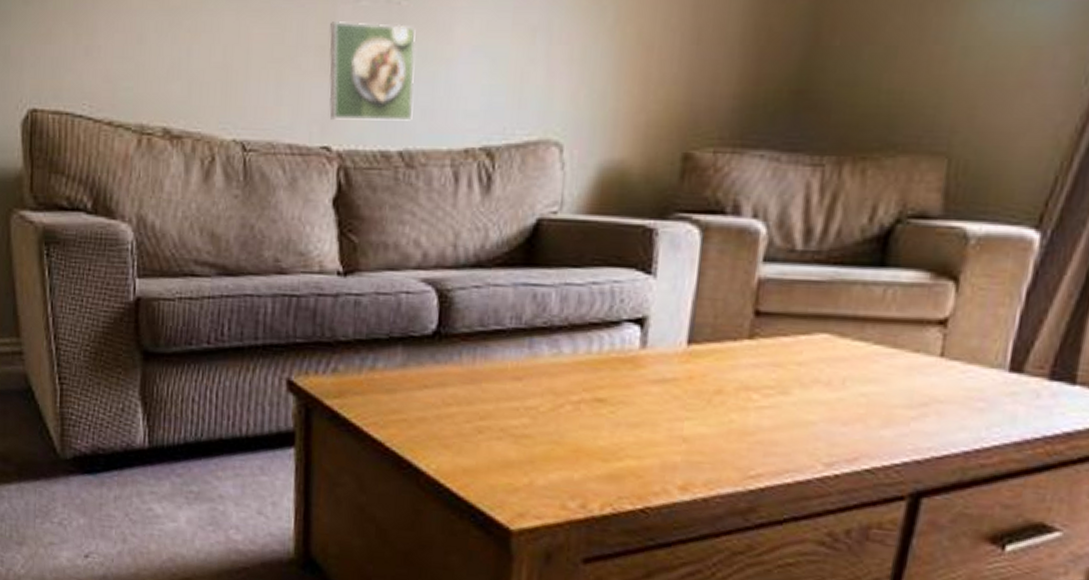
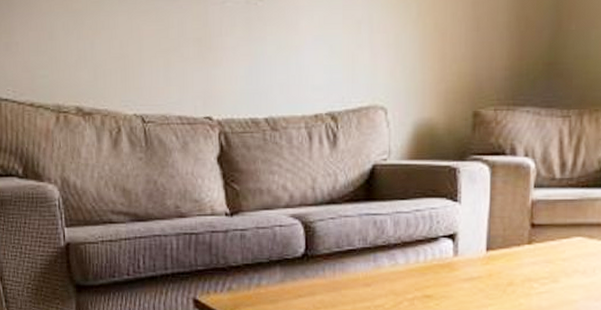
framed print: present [329,22,416,121] -> none [204,19,273,96]

